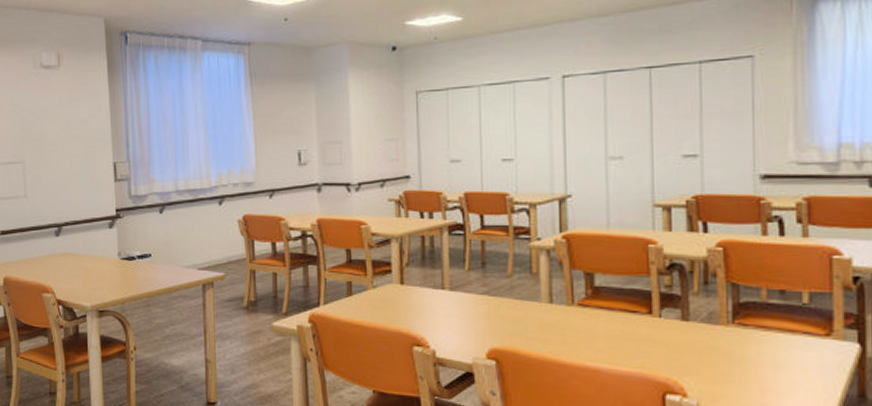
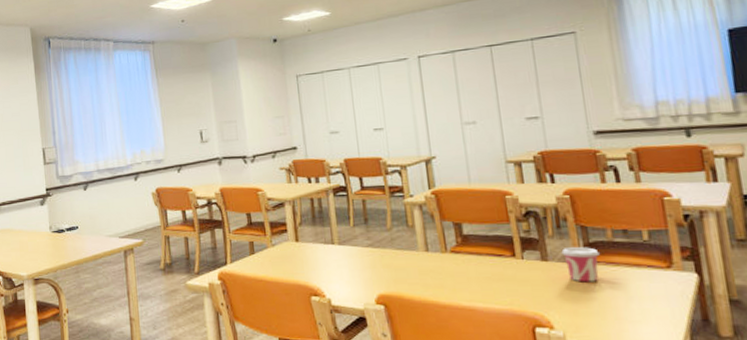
cup: none [706,307,750,347] -> present [561,247,600,282]

